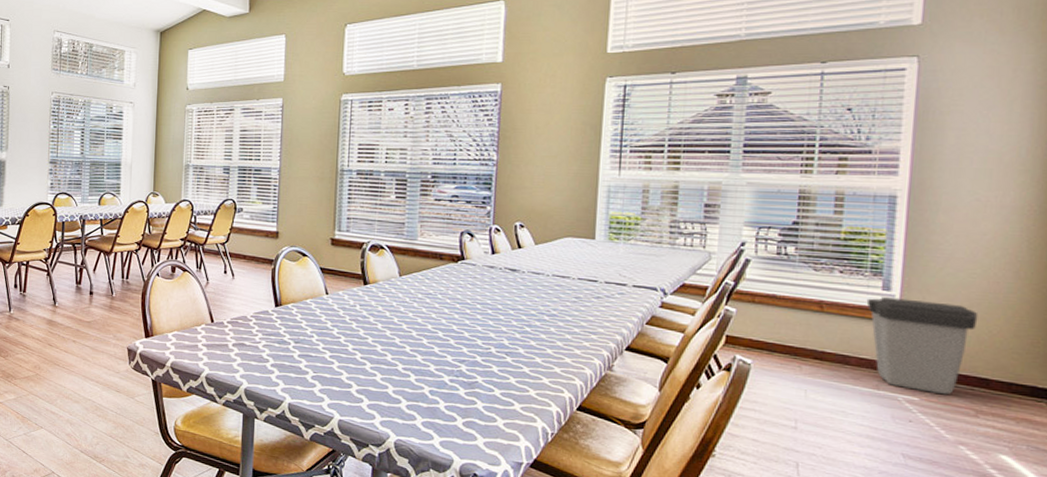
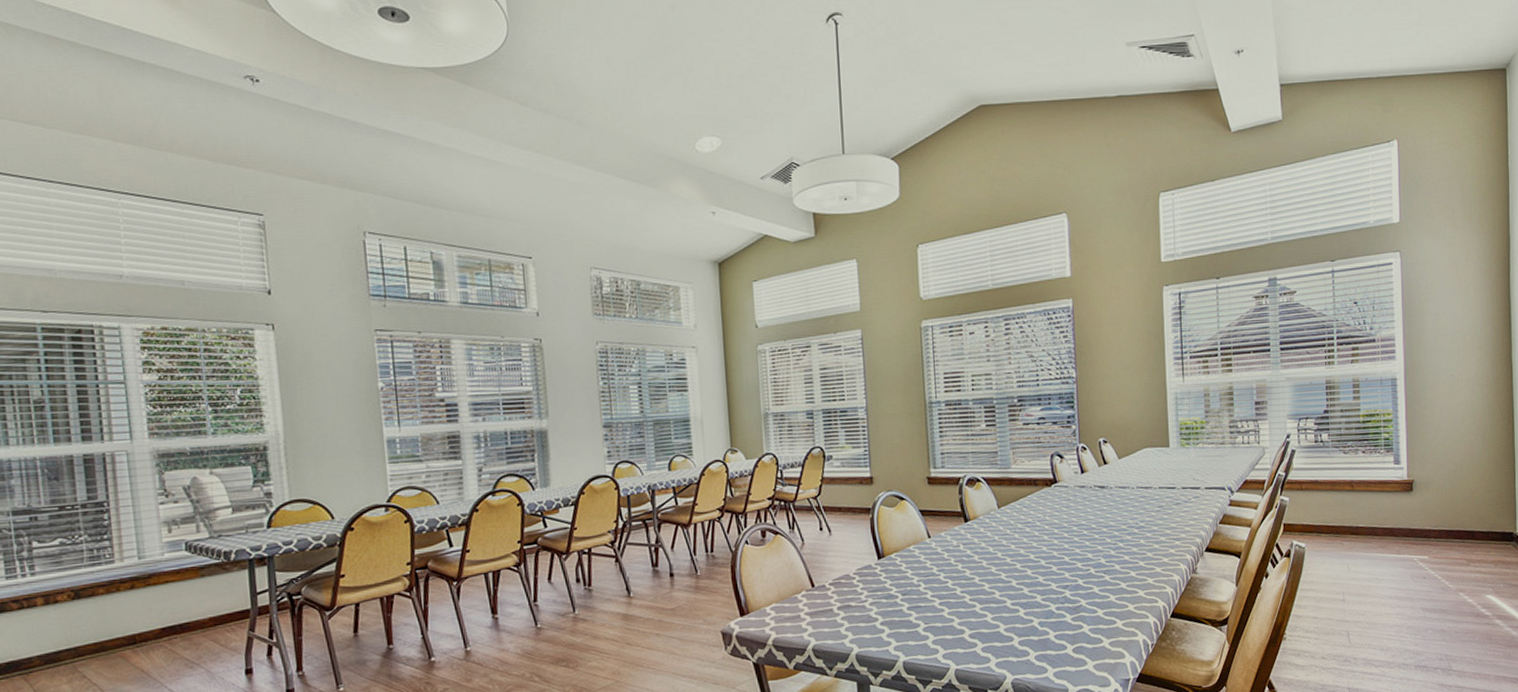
trash can: present [866,297,978,395] -> none [1384,469,1462,551]

